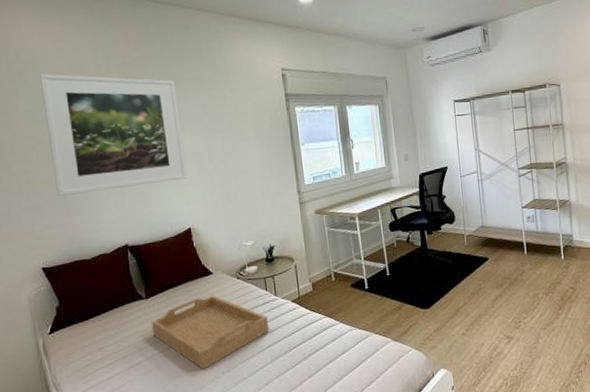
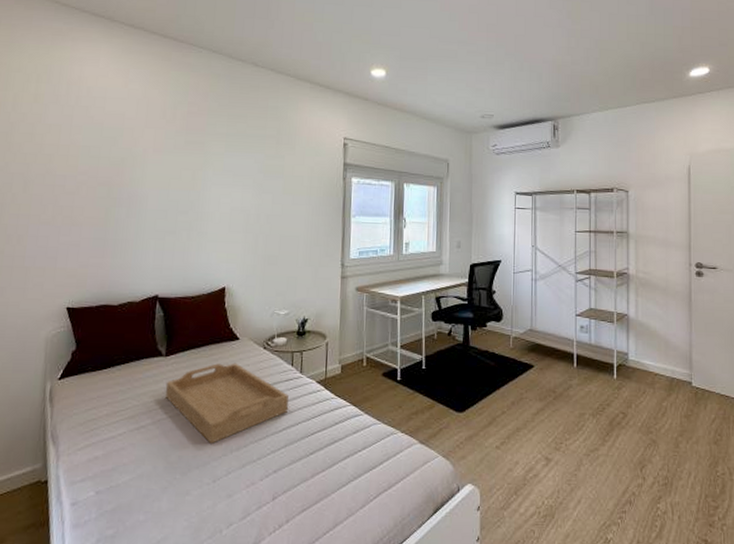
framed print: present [40,73,187,196] -> none [97,112,236,236]

